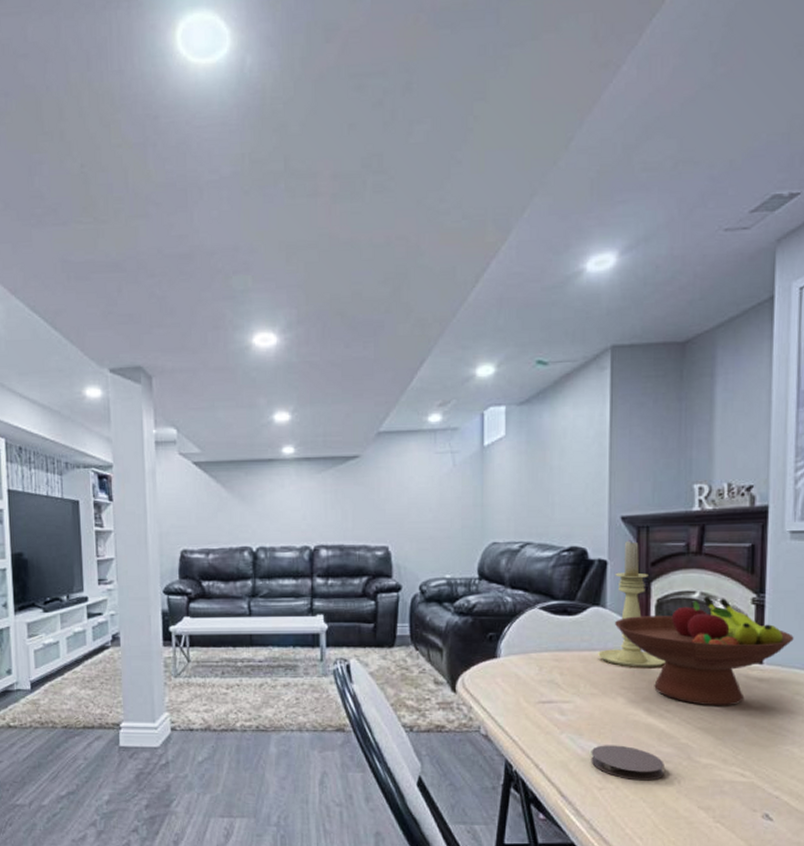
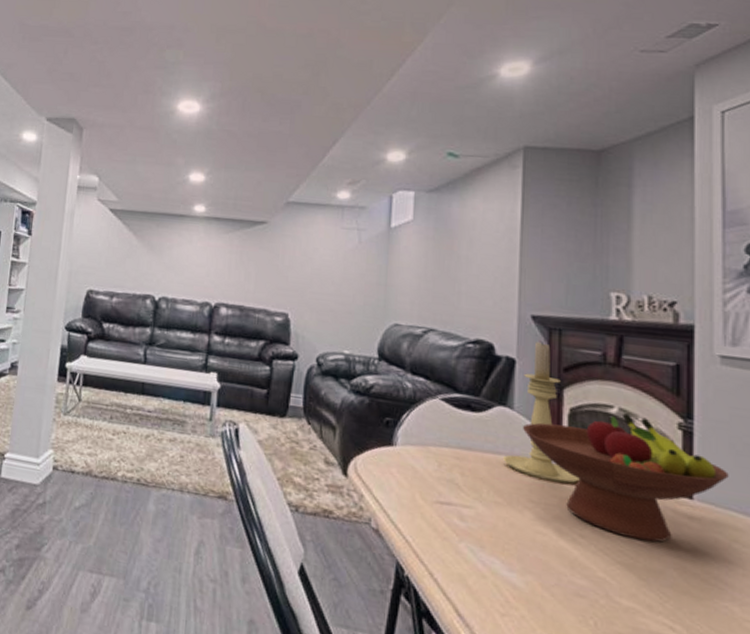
coaster: present [591,745,664,781] -> none [492,563,578,616]

